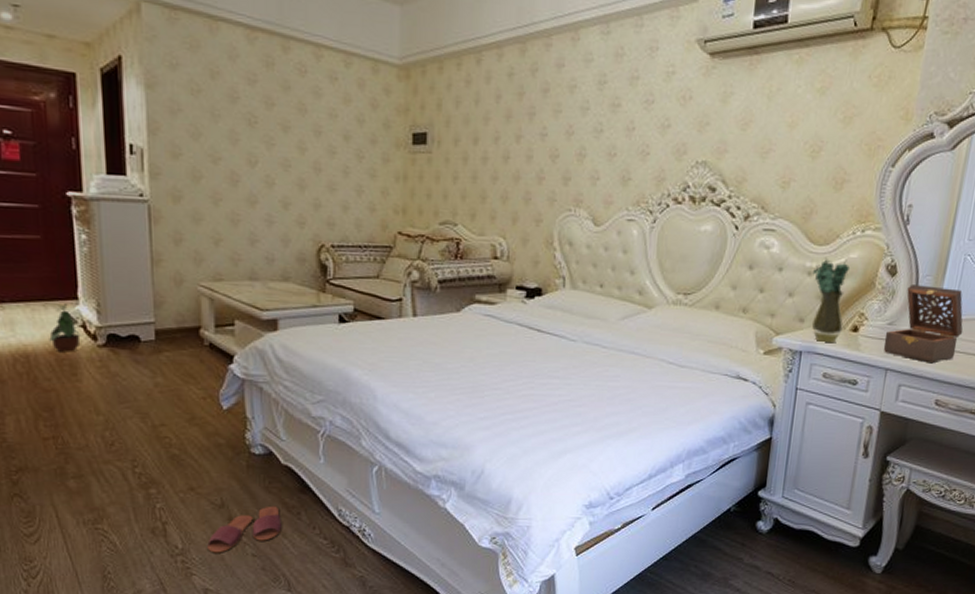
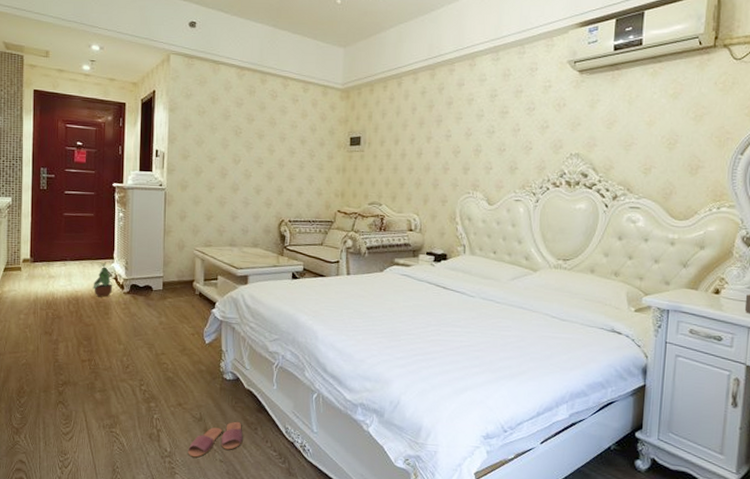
vase: present [811,257,849,344] -> none [675,230,708,304]

